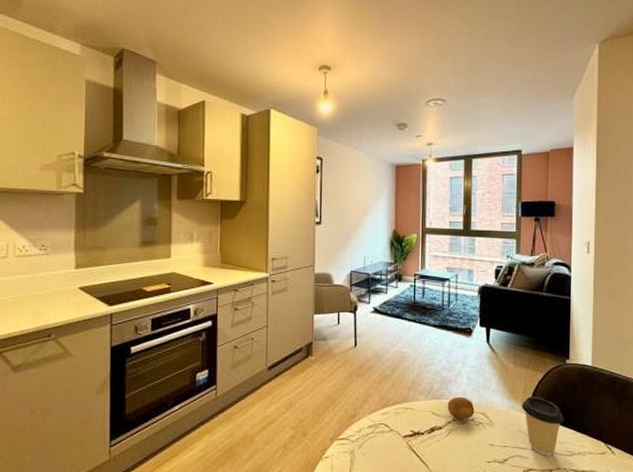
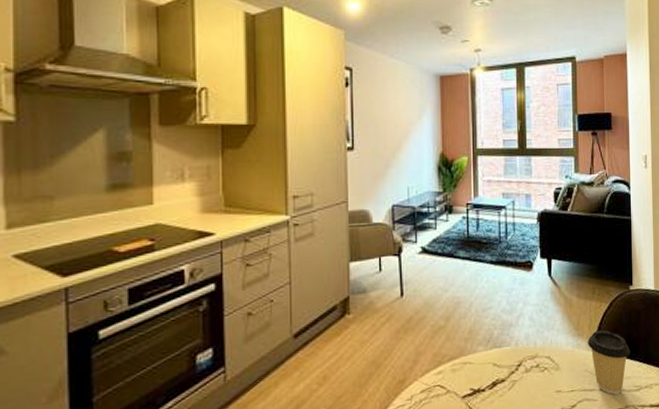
fruit: present [447,396,475,420] -> none [509,341,539,368]

